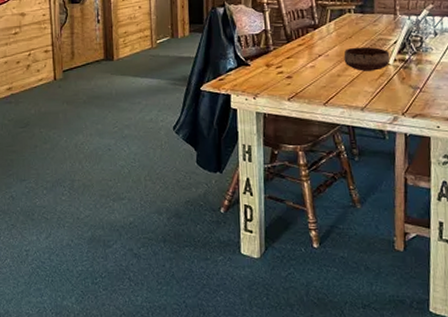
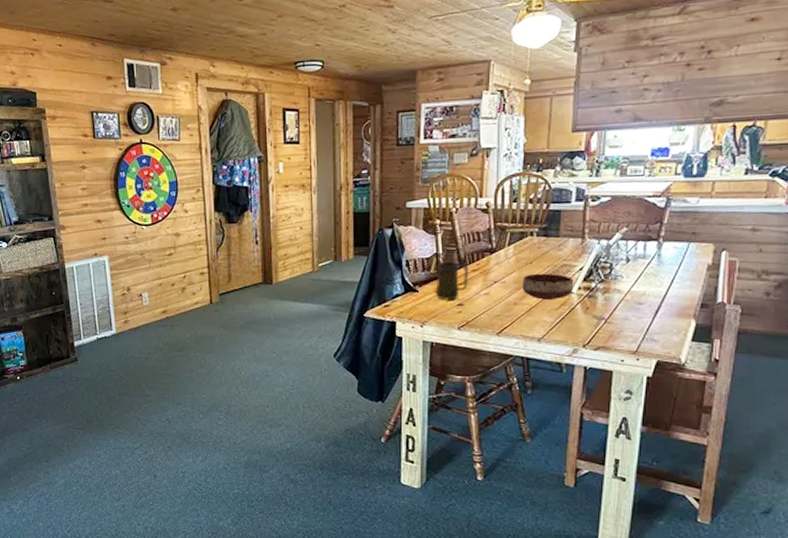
mug: none [265,37,296,74] -> present [435,262,469,301]

